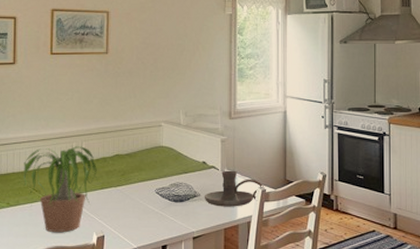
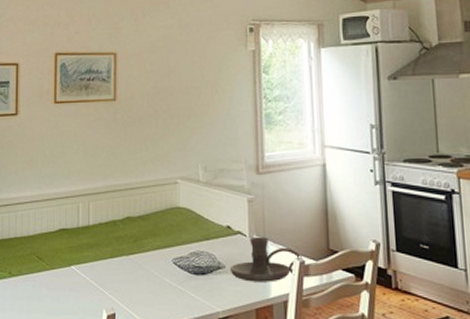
potted plant: present [7,146,103,233] -> none [9,207,112,309]

